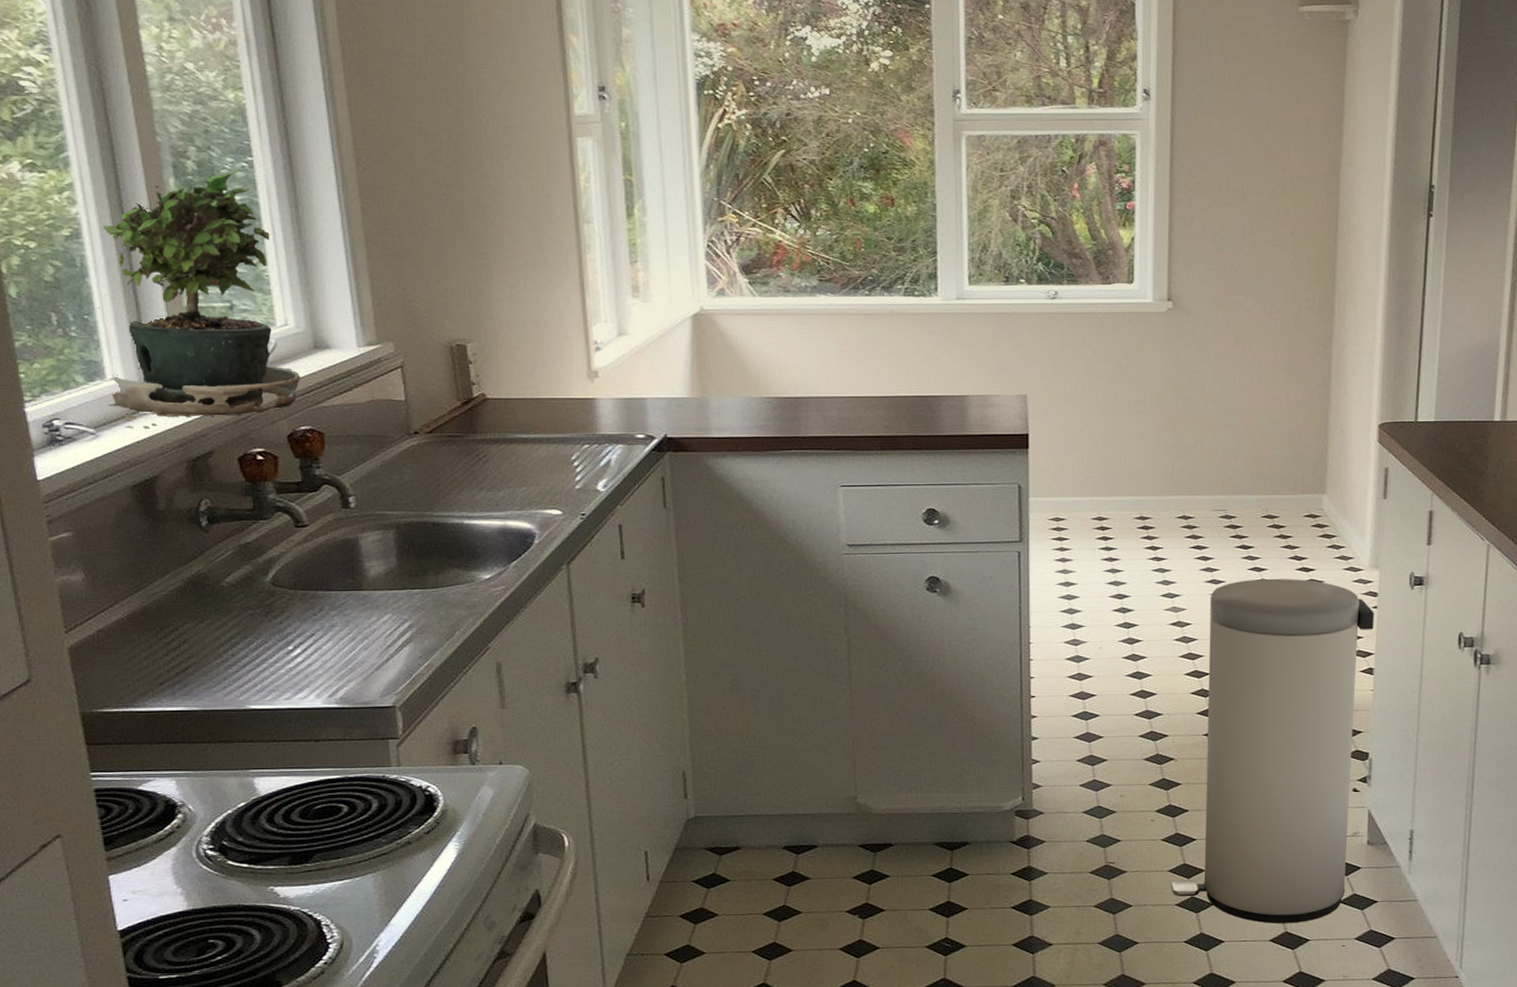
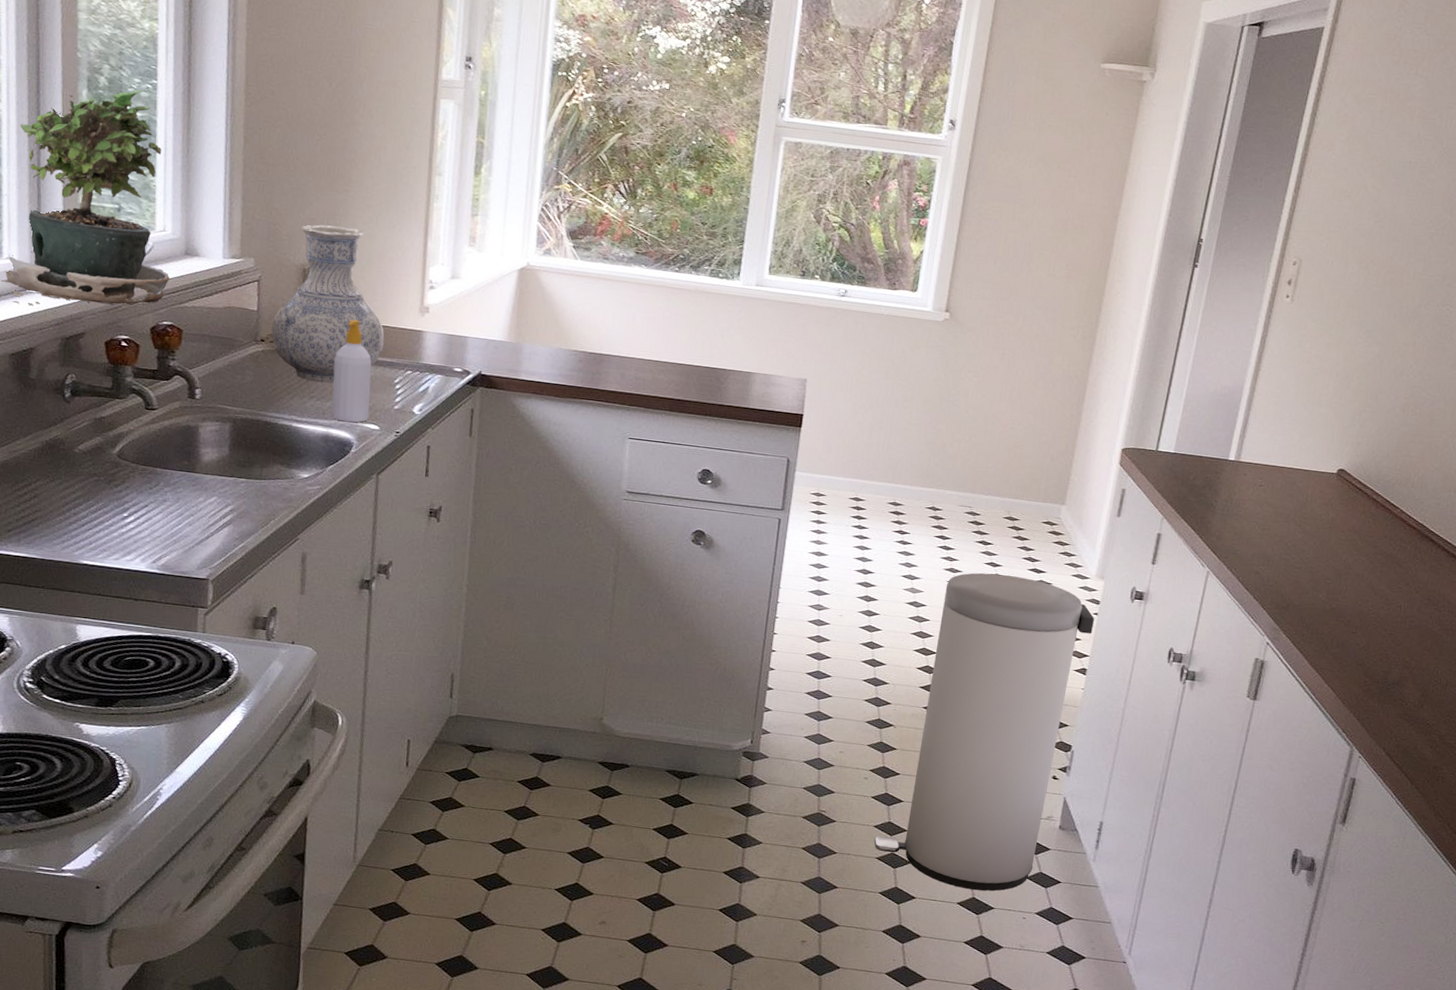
vase: none [424,295,554,471] -> present [271,224,385,384]
soap bottle: none [500,396,549,511] -> present [331,319,372,423]

